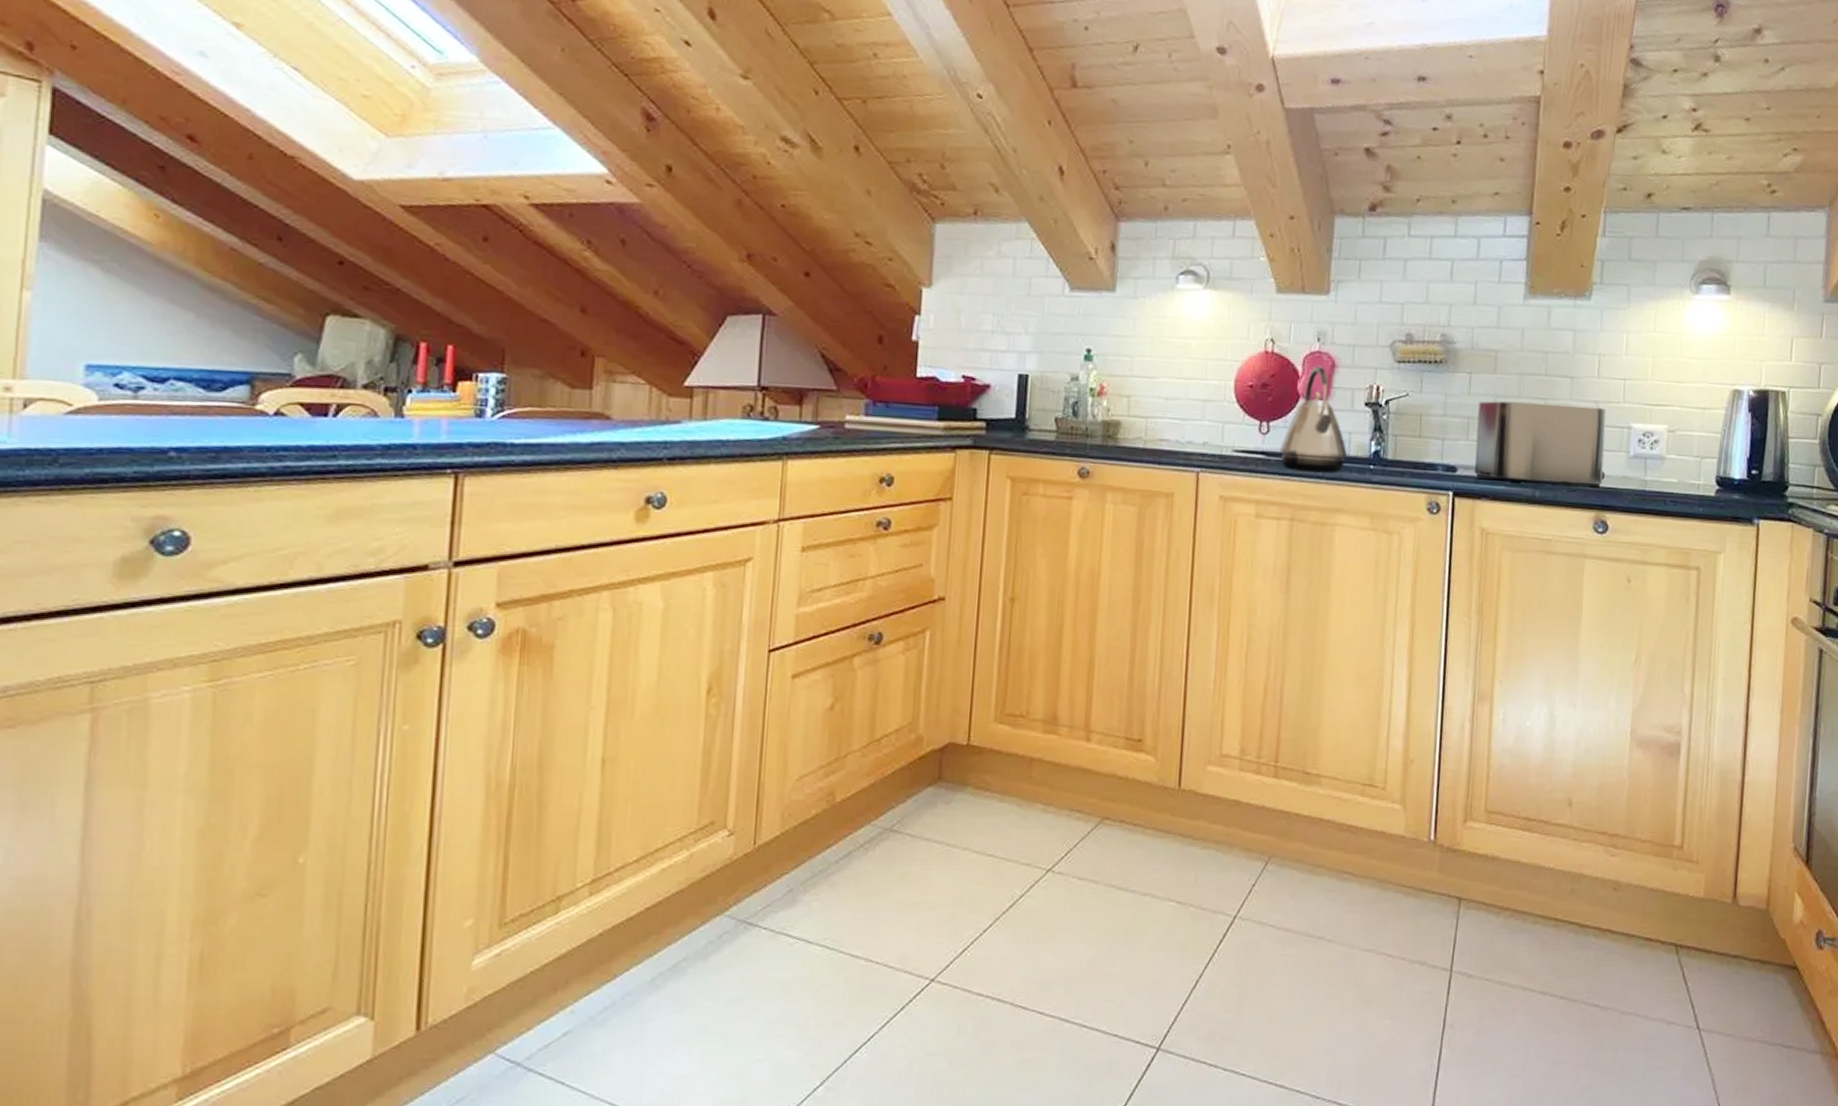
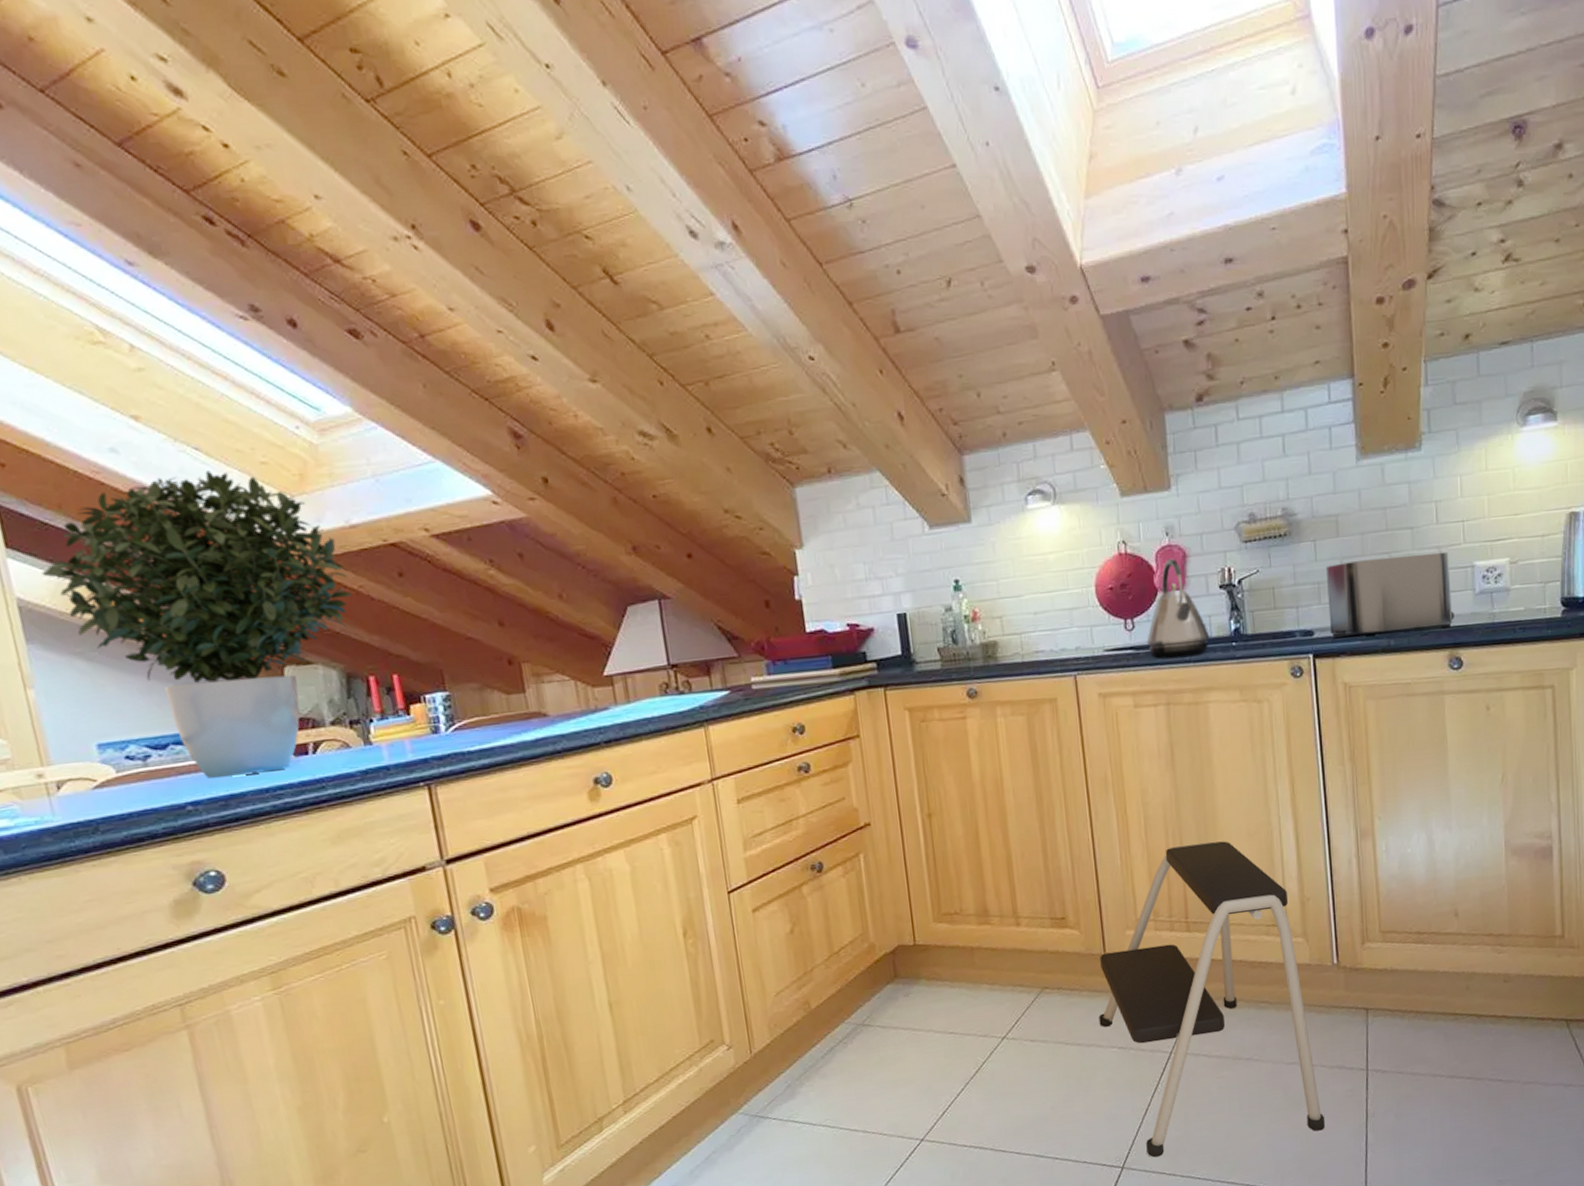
potted plant: none [81,91,428,429] -> present [42,470,352,779]
step stool: none [1160,678,1396,1042] -> present [1098,841,1325,1158]

